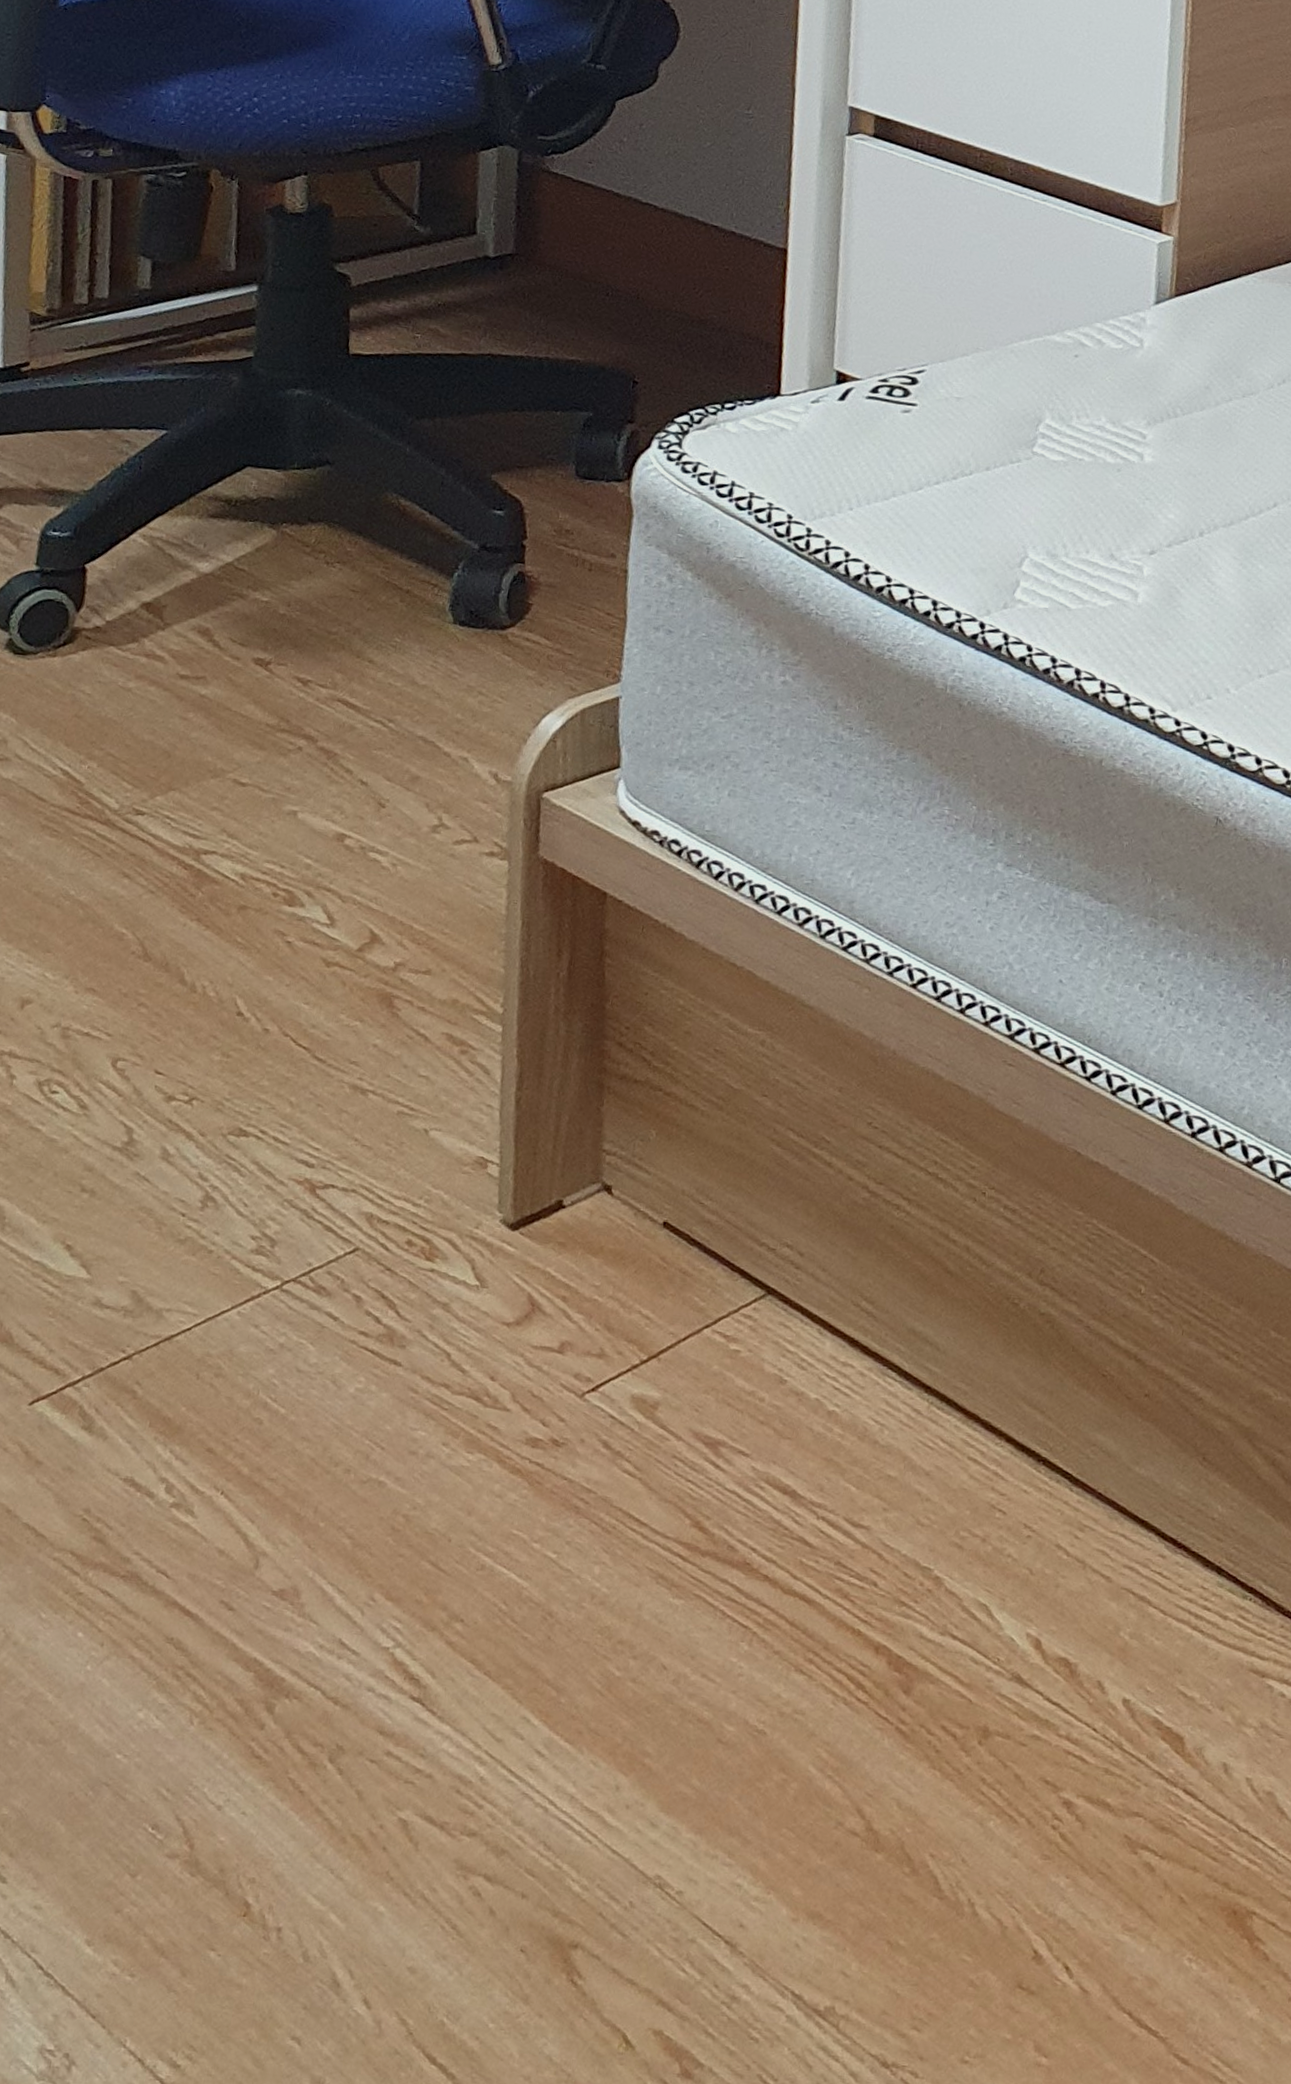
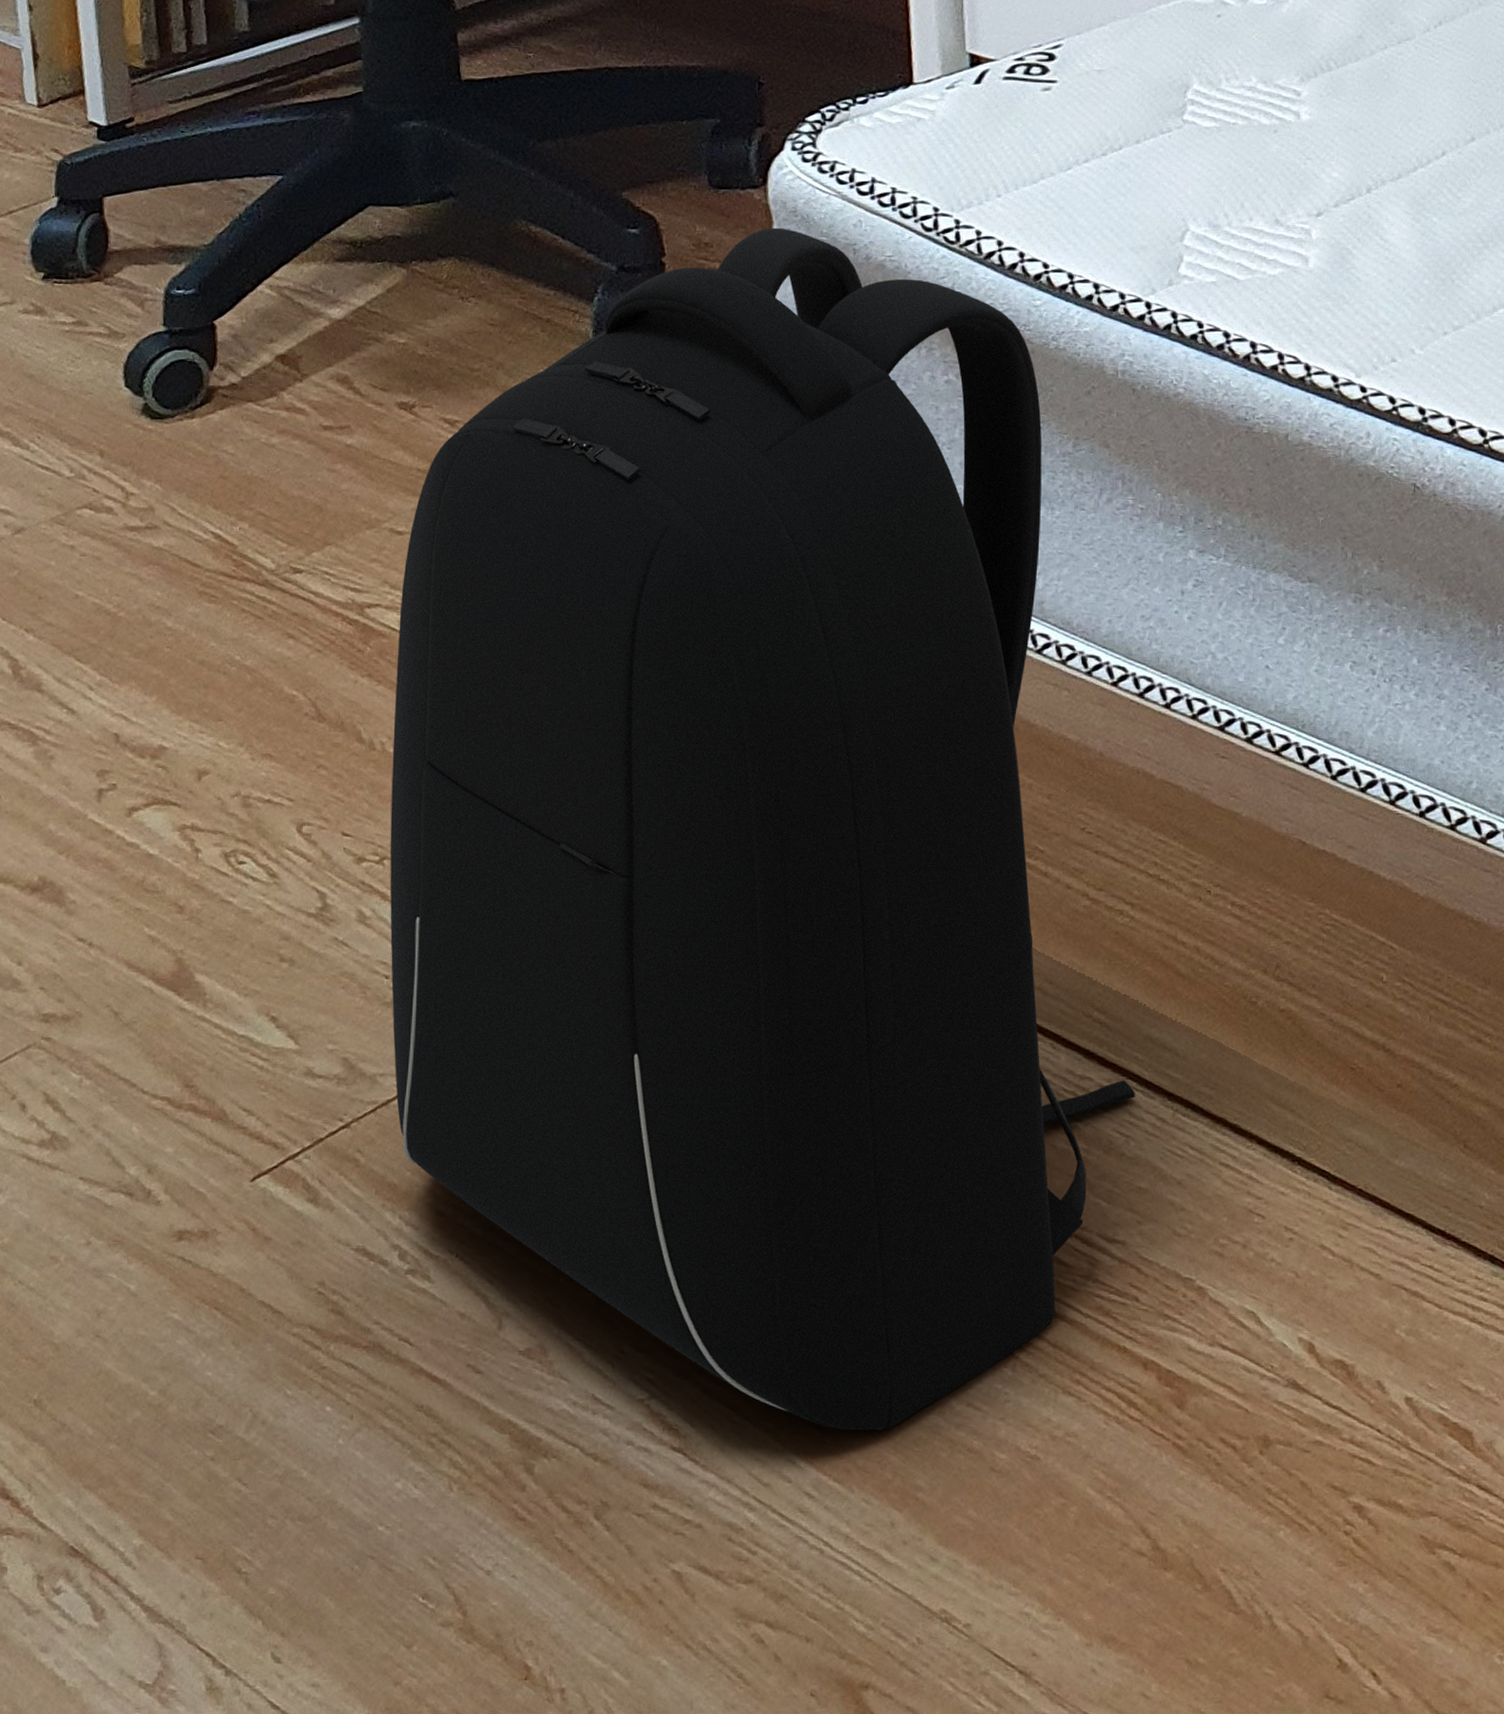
backpack: none [179,521,894,1695] -> present [390,227,1135,1431]

